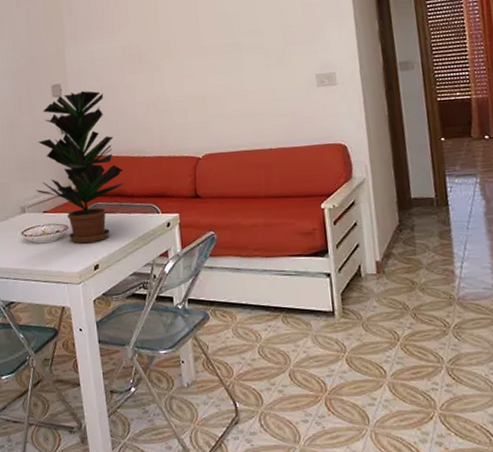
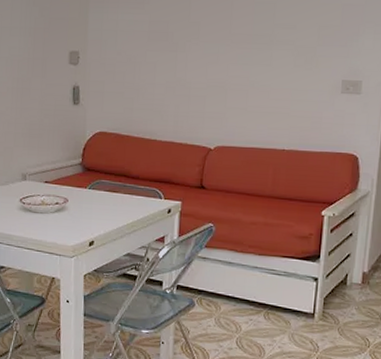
potted plant: present [35,90,124,244] -> none [39,61,132,219]

